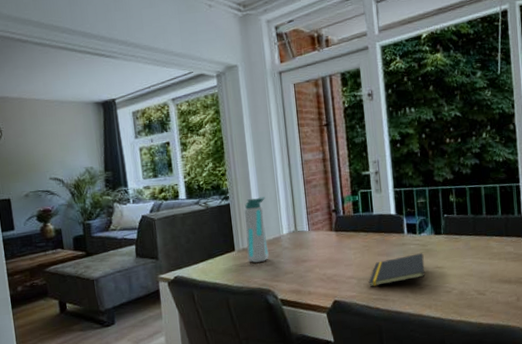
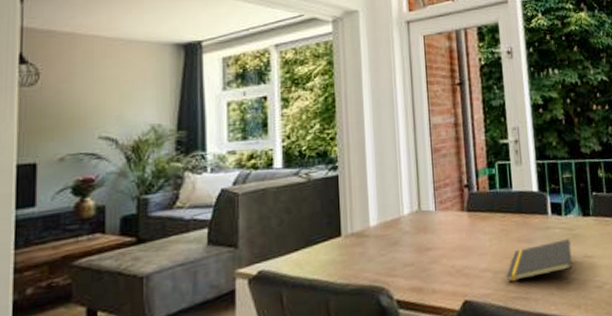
water bottle: present [244,196,269,263] -> none [355,167,385,252]

